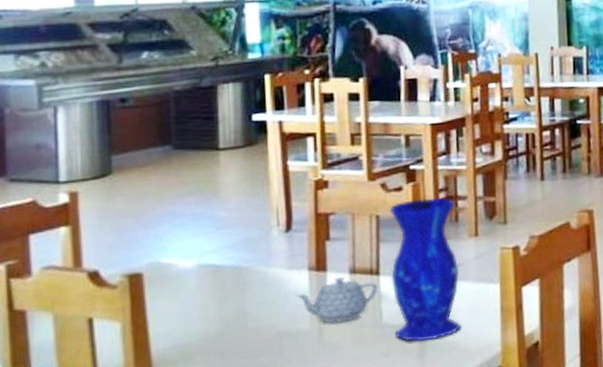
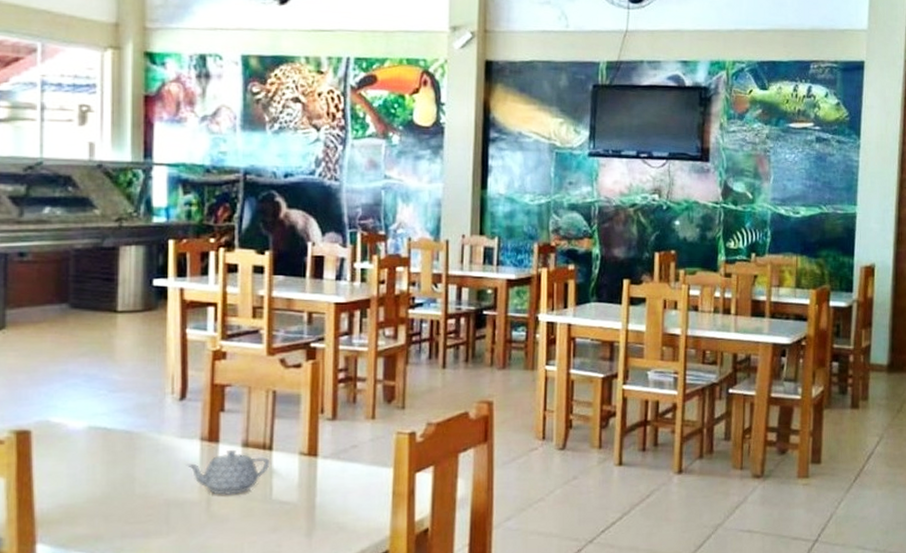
vase: present [389,197,460,342] -> none [283,377,354,520]

